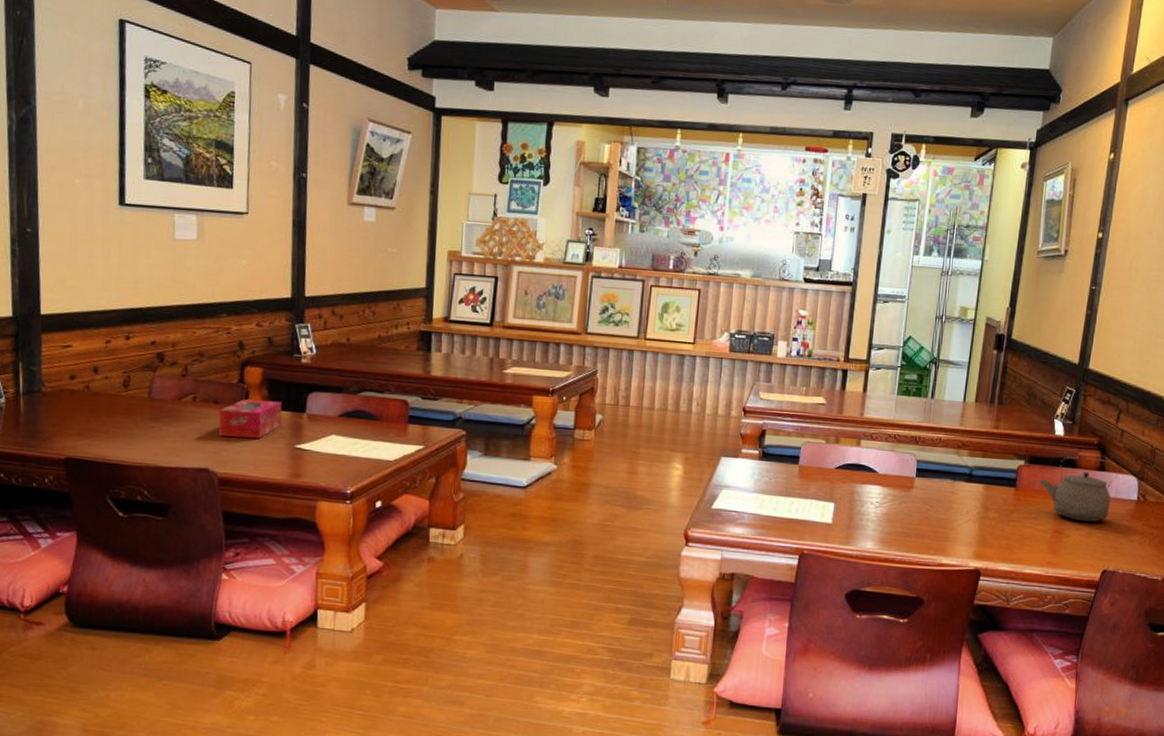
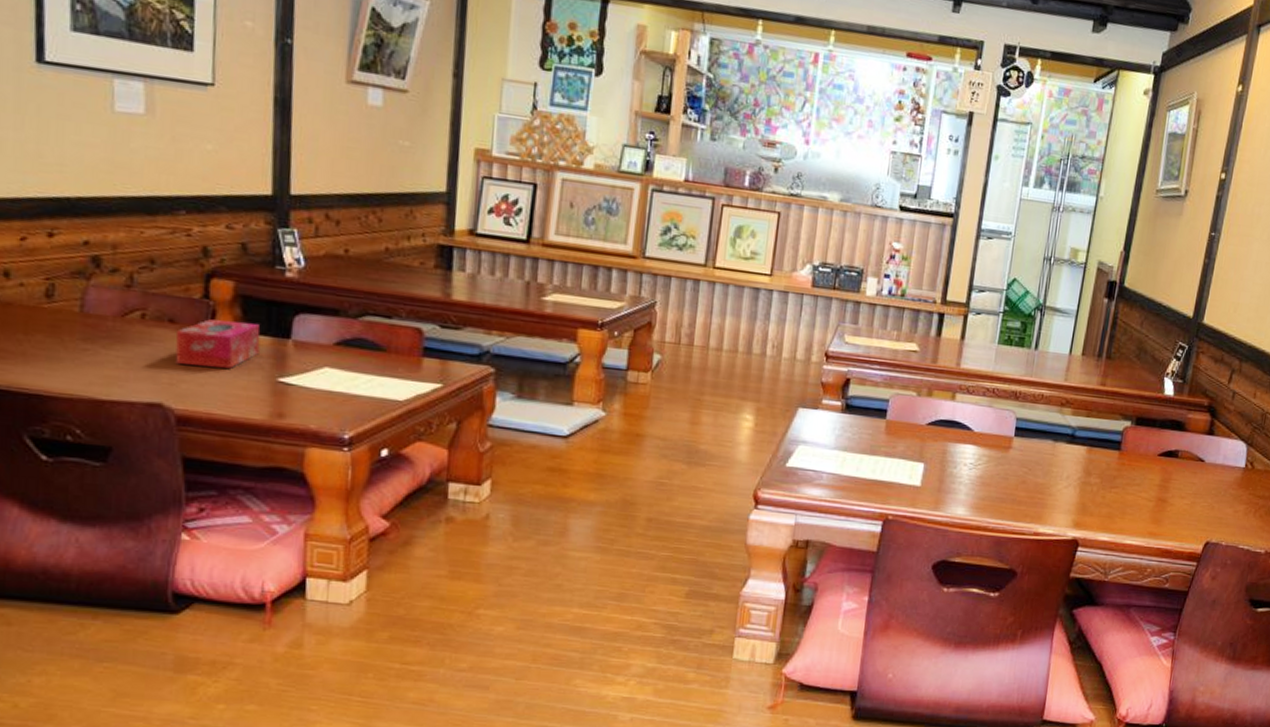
tea kettle: present [1039,456,1118,523] -> none [1145,418,1227,491]

